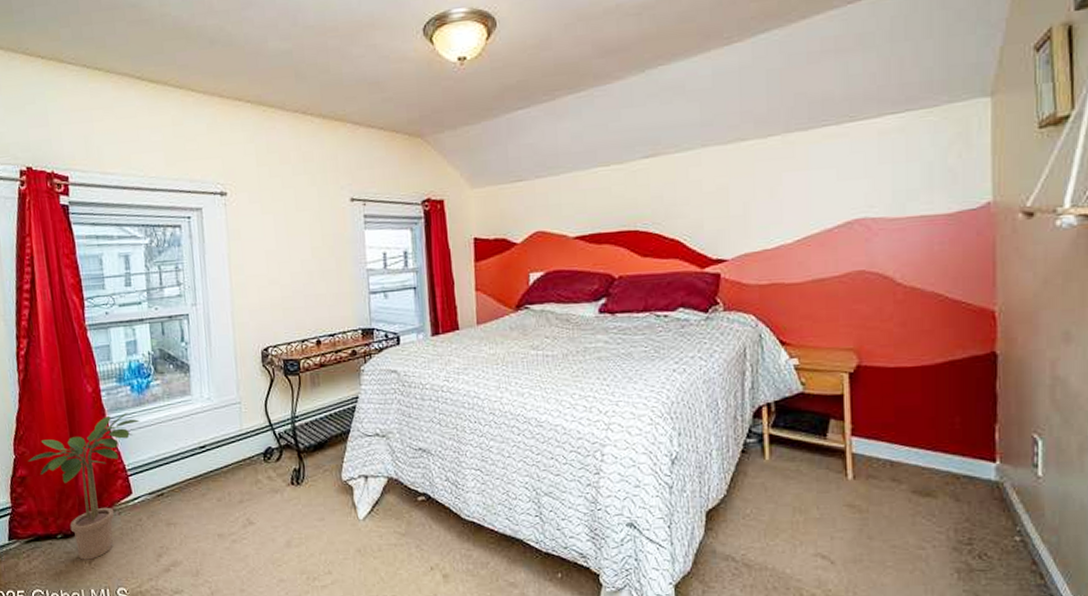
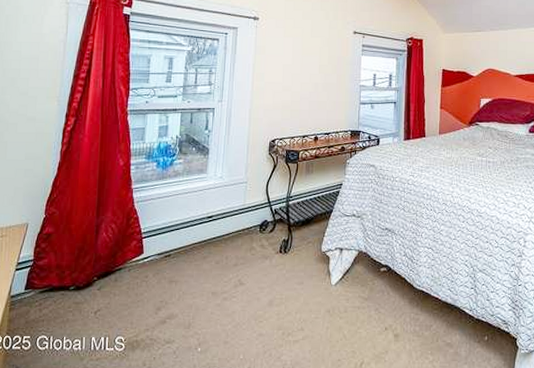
potted plant: present [28,413,140,560] -> none [56,185,160,310]

